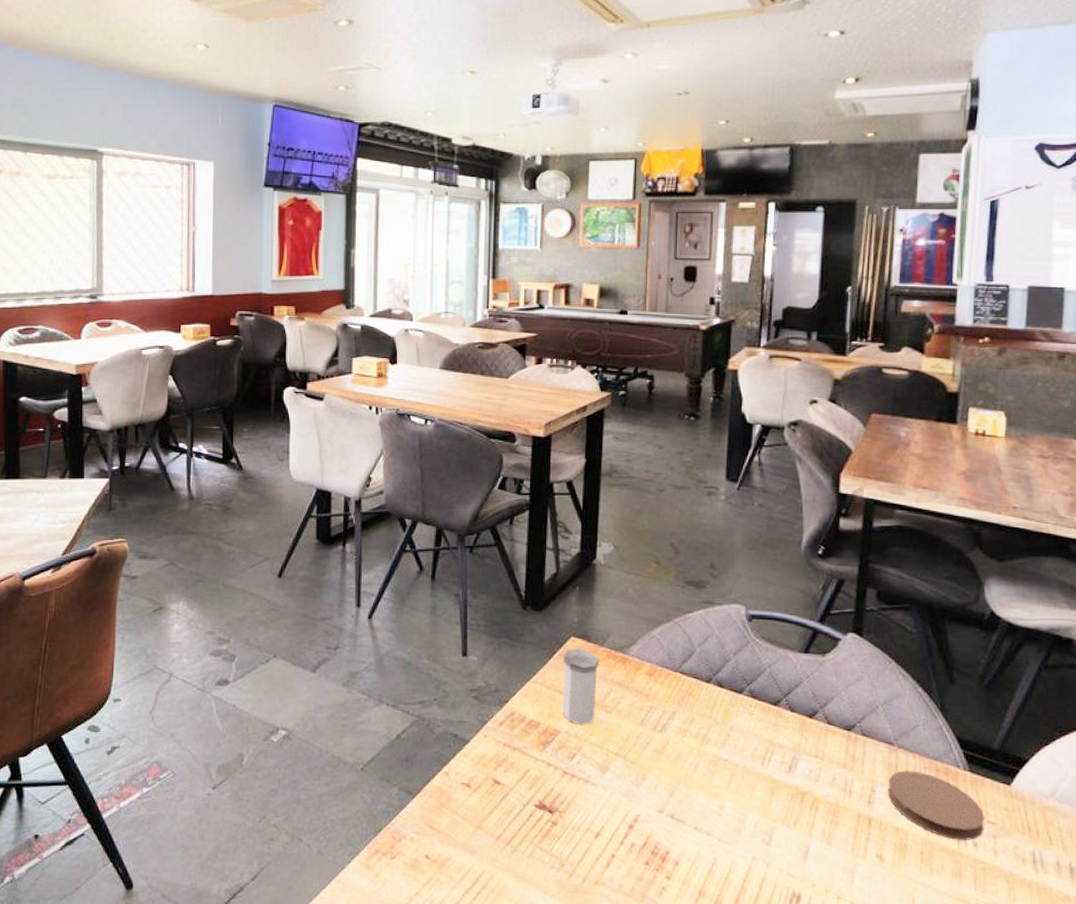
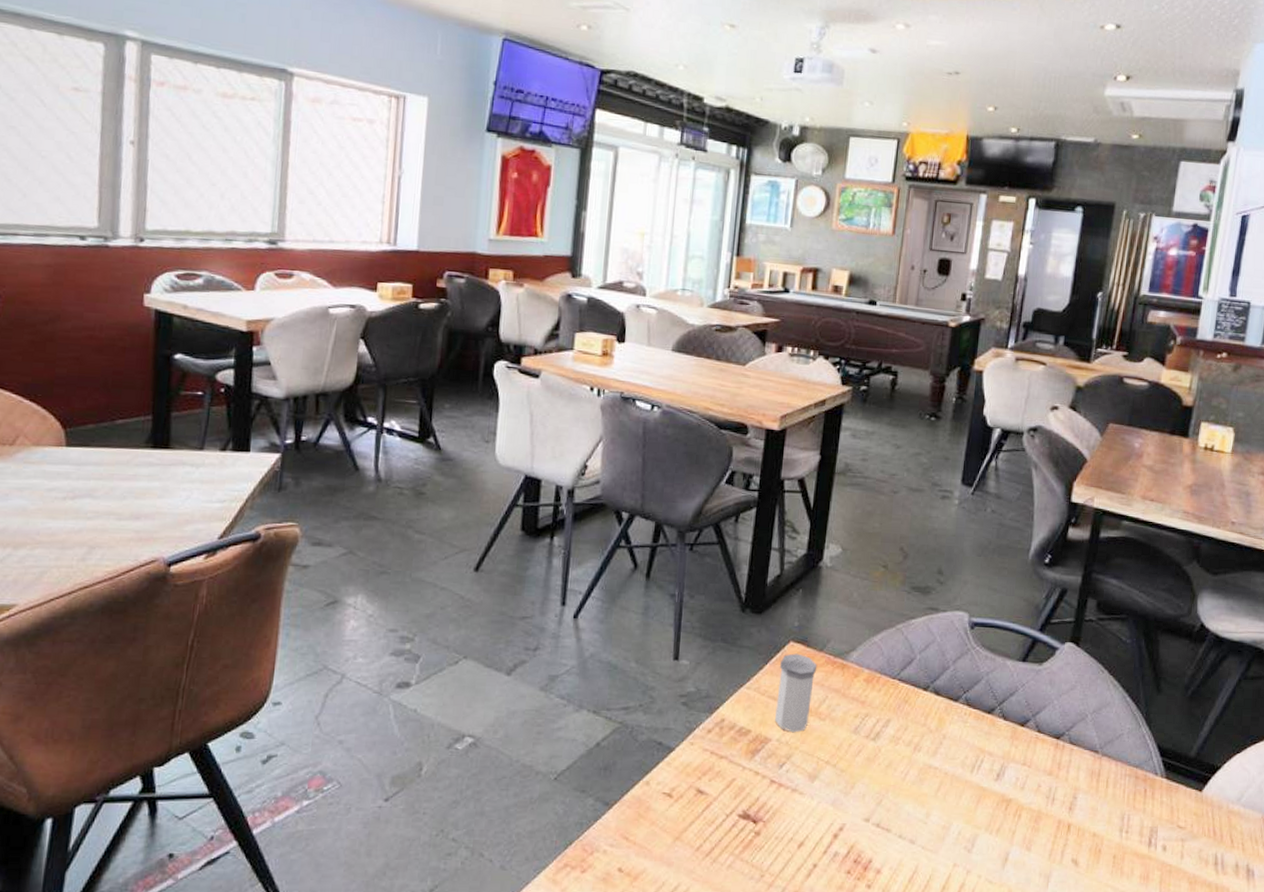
coaster: present [888,770,985,840] -> none [1088,778,1176,844]

